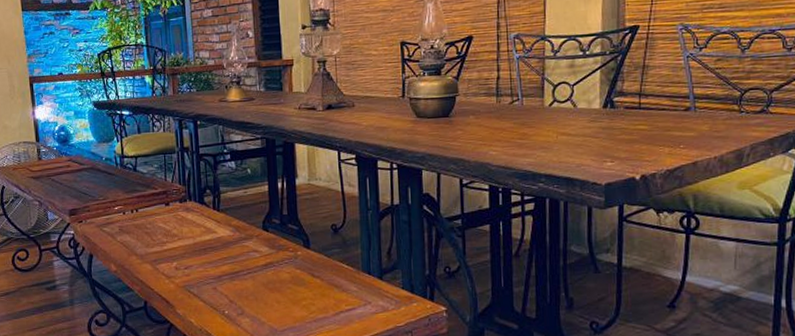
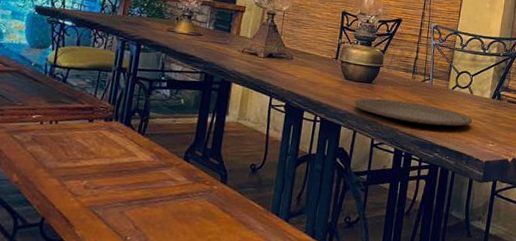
plate: none [433,129,582,154] -> present [354,98,473,126]

